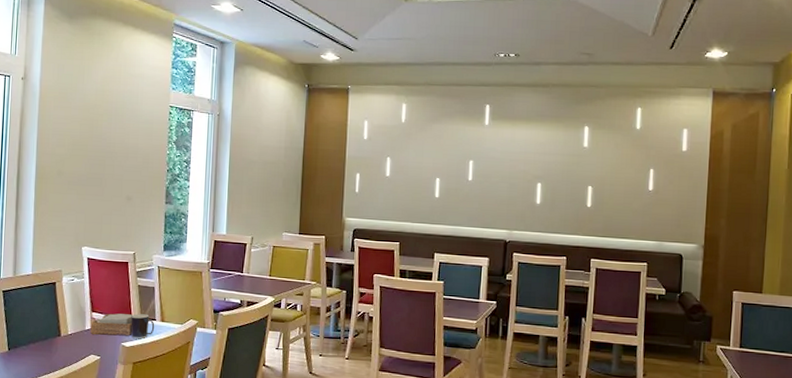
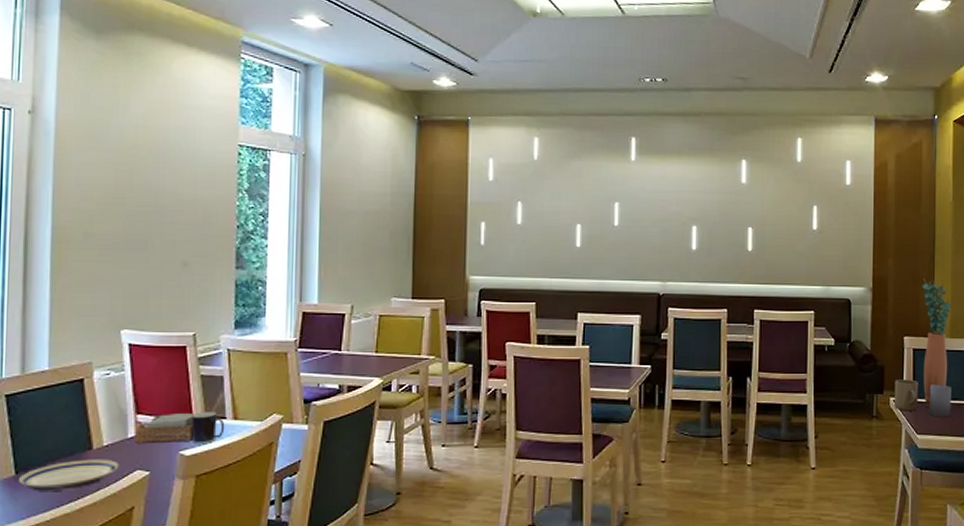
plate: none [11,343,79,366] -> present [19,459,119,491]
cup: none [721,329,746,360] -> present [894,379,918,411]
vase: none [750,238,782,358] -> present [922,278,951,408]
cup: none [755,336,779,368] -> present [929,384,951,417]

